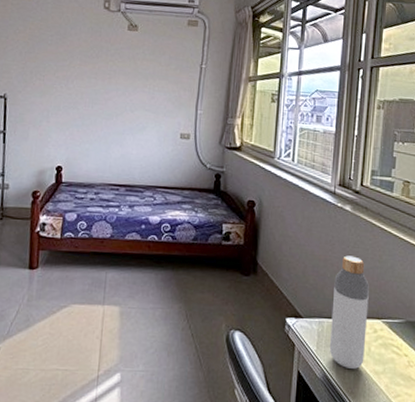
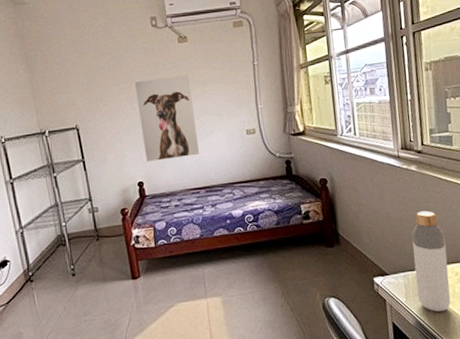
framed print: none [70,60,132,150] -> present [134,75,200,162]

